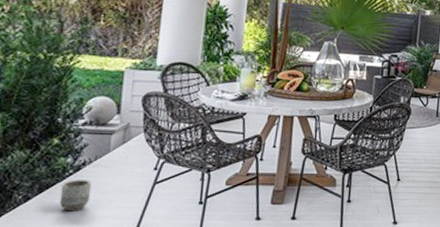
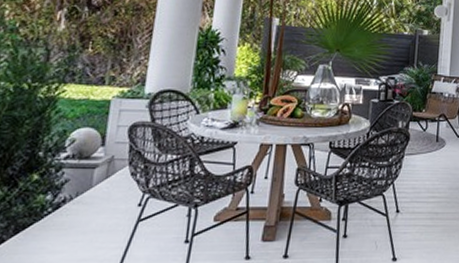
planter: present [59,180,92,212] -> none [35,219,72,254]

